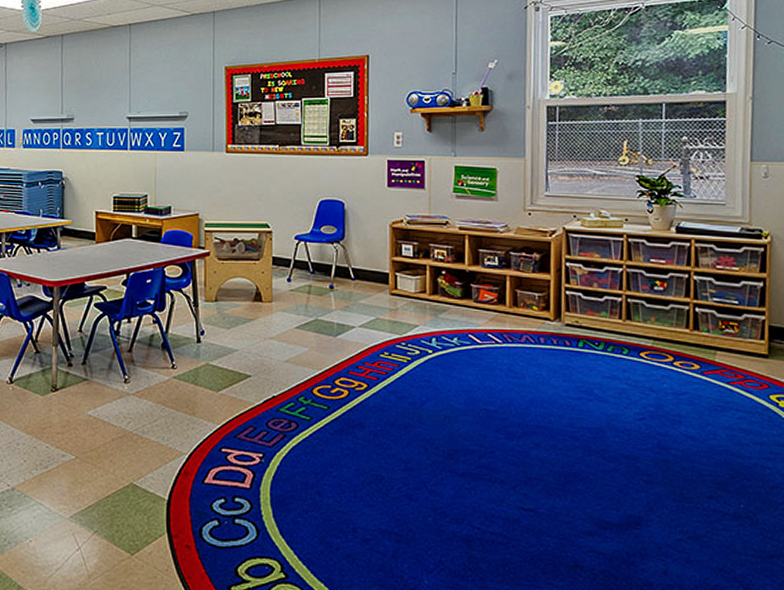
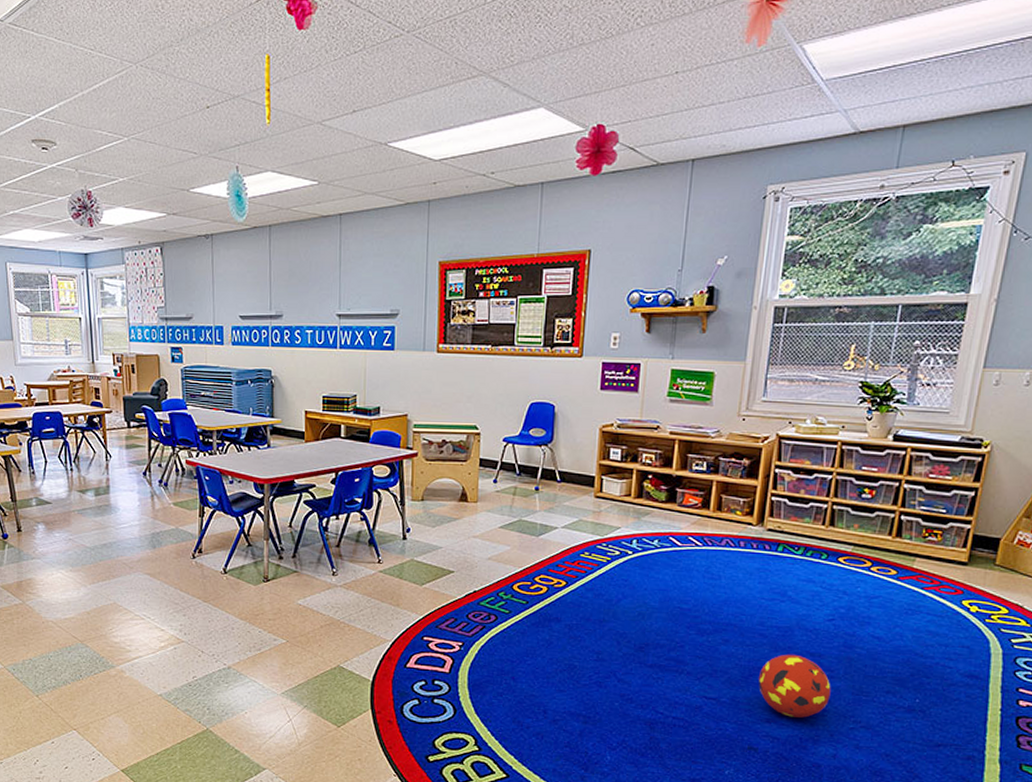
ball: none [574,457,652,529] -> present [758,654,831,718]

